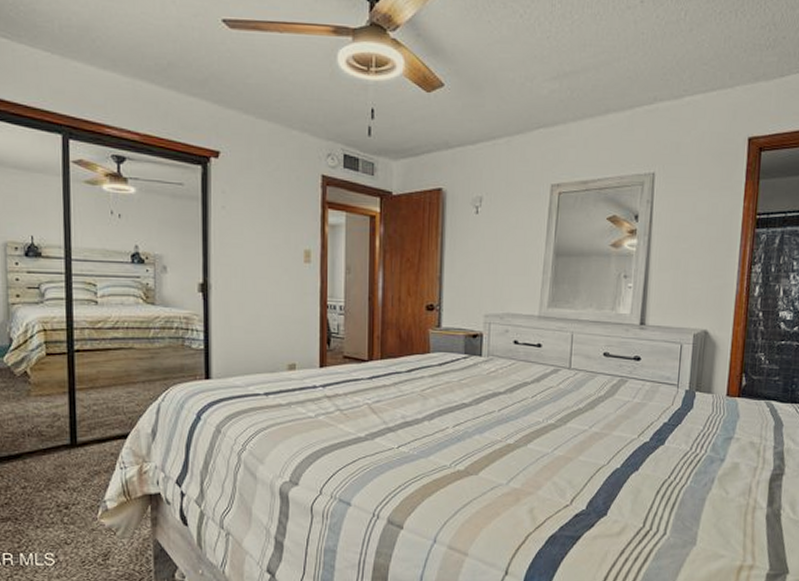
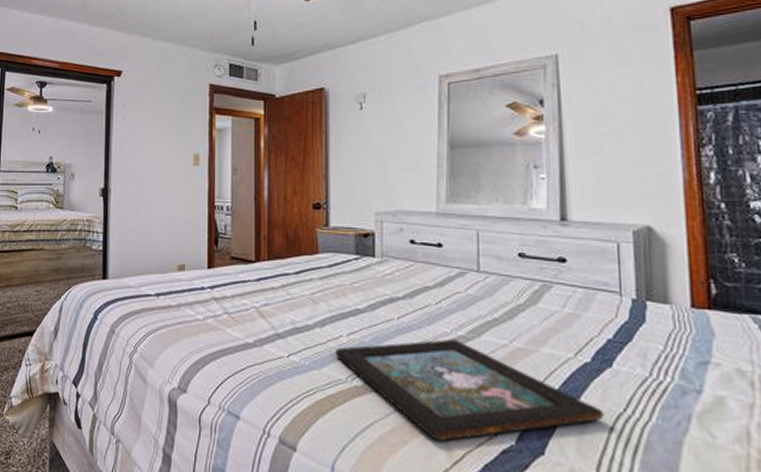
decorative tray: none [442,428,655,510] -> present [336,339,605,441]

